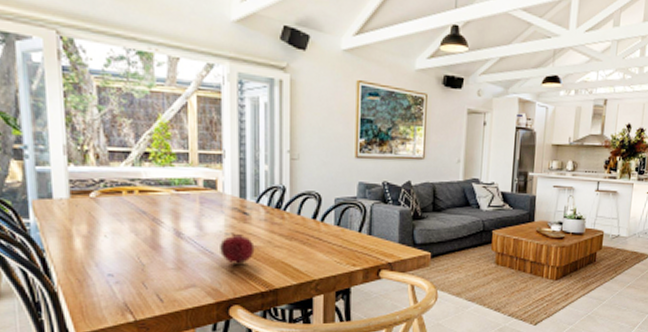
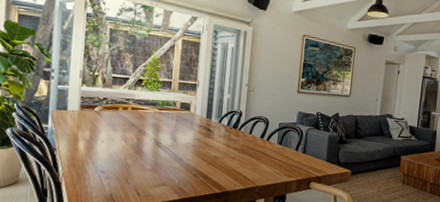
fruit: present [220,233,255,264] -> none [187,145,215,170]

